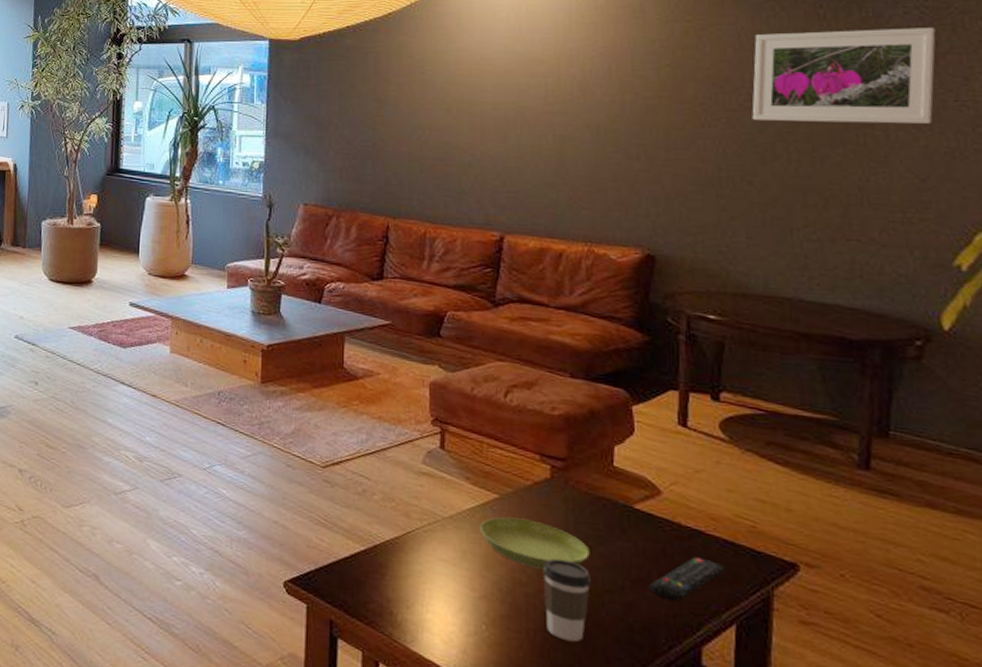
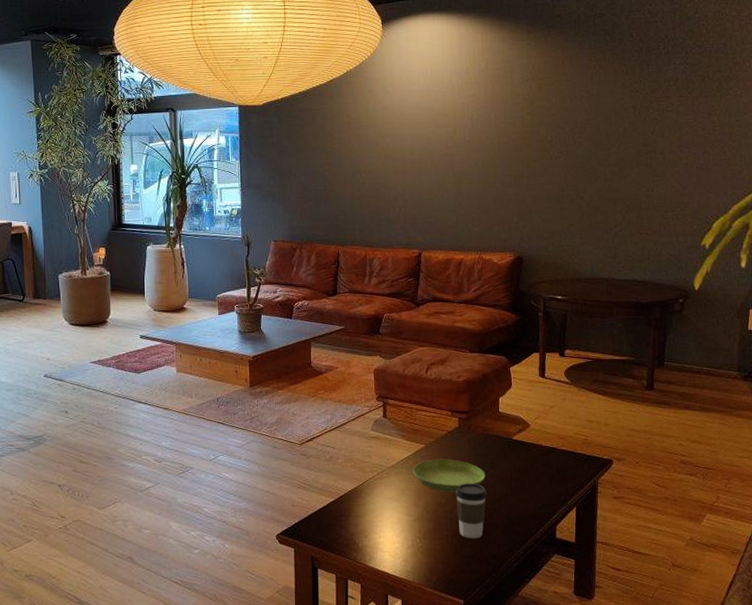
remote control: present [648,557,725,601] -> none [523,466,569,498]
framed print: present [752,26,936,124] -> none [582,77,693,152]

